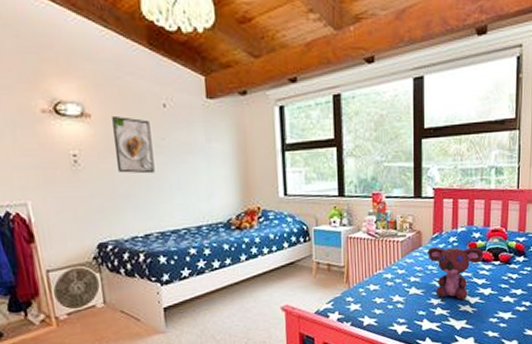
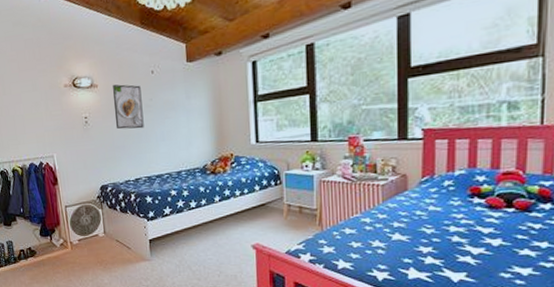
teddy bear: present [428,246,484,300] -> none [415,191,491,250]

